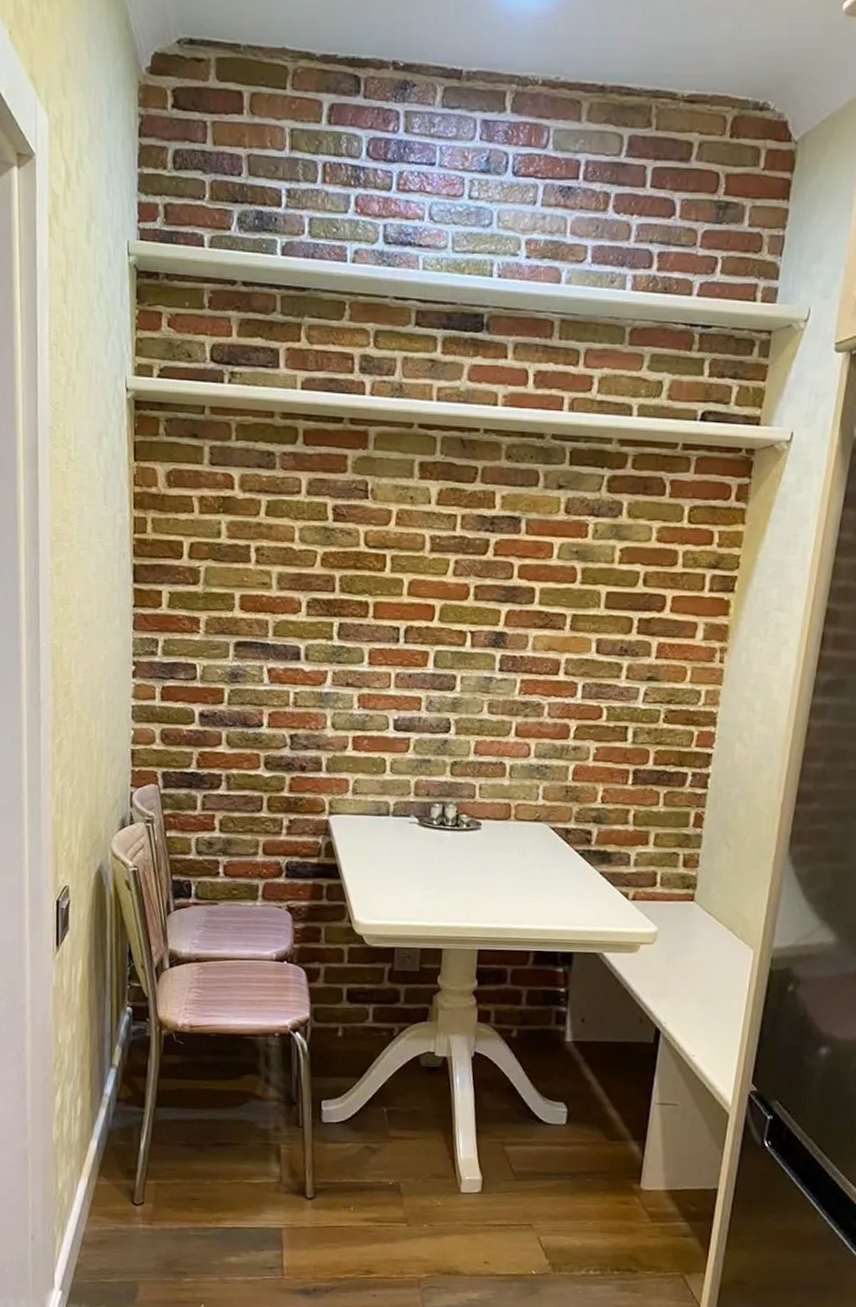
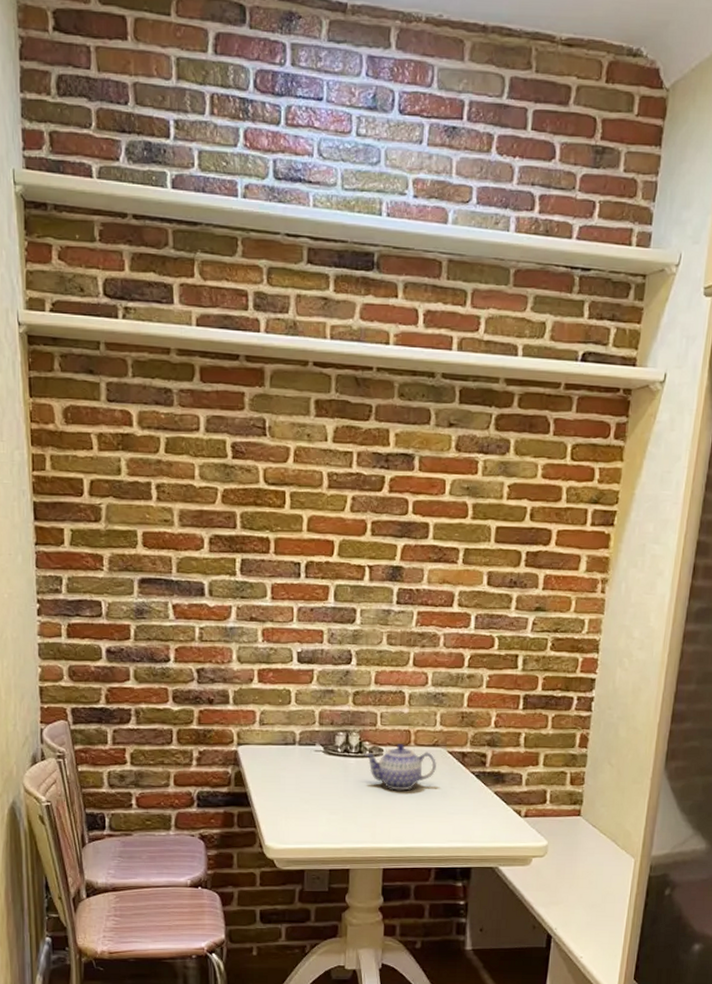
teapot: none [461,818,538,868] -> present [364,744,436,791]

